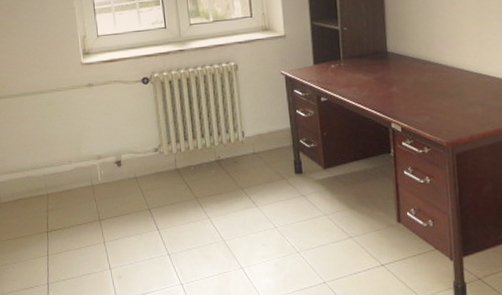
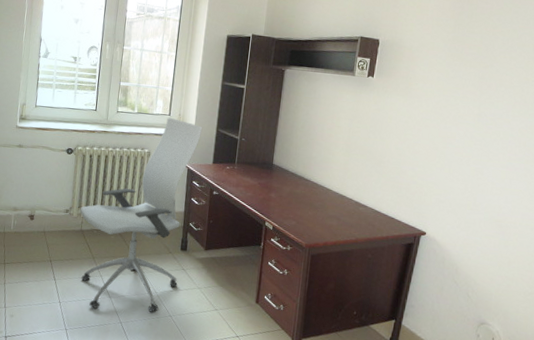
office chair: none [170,19,299,256] -> present [80,117,202,312]

